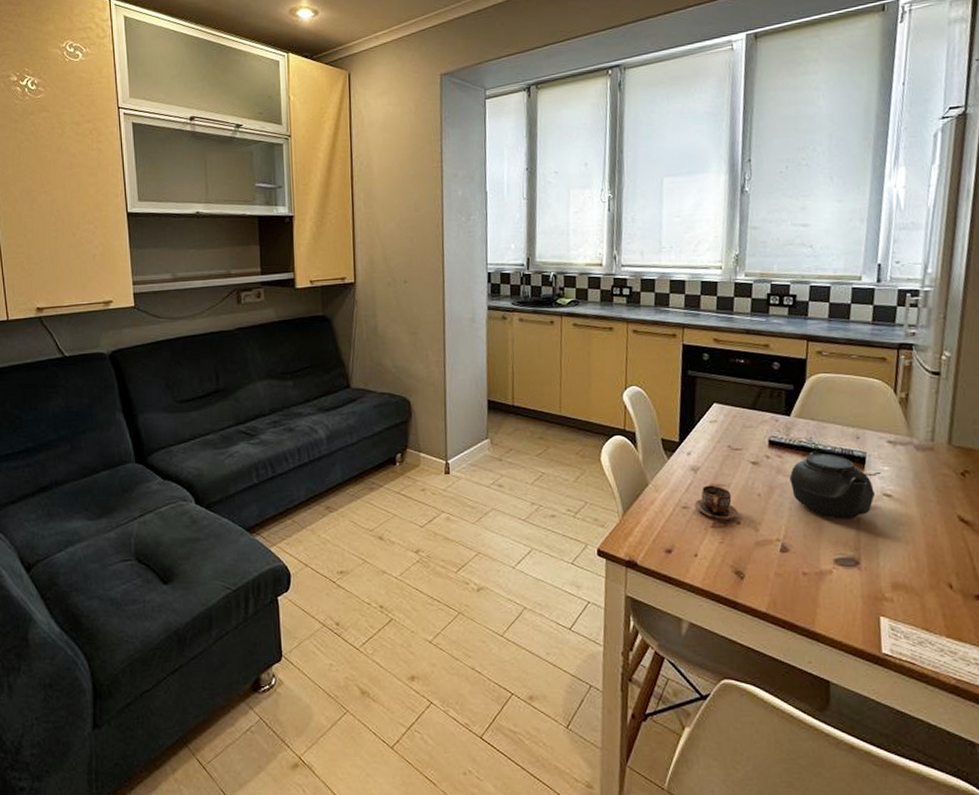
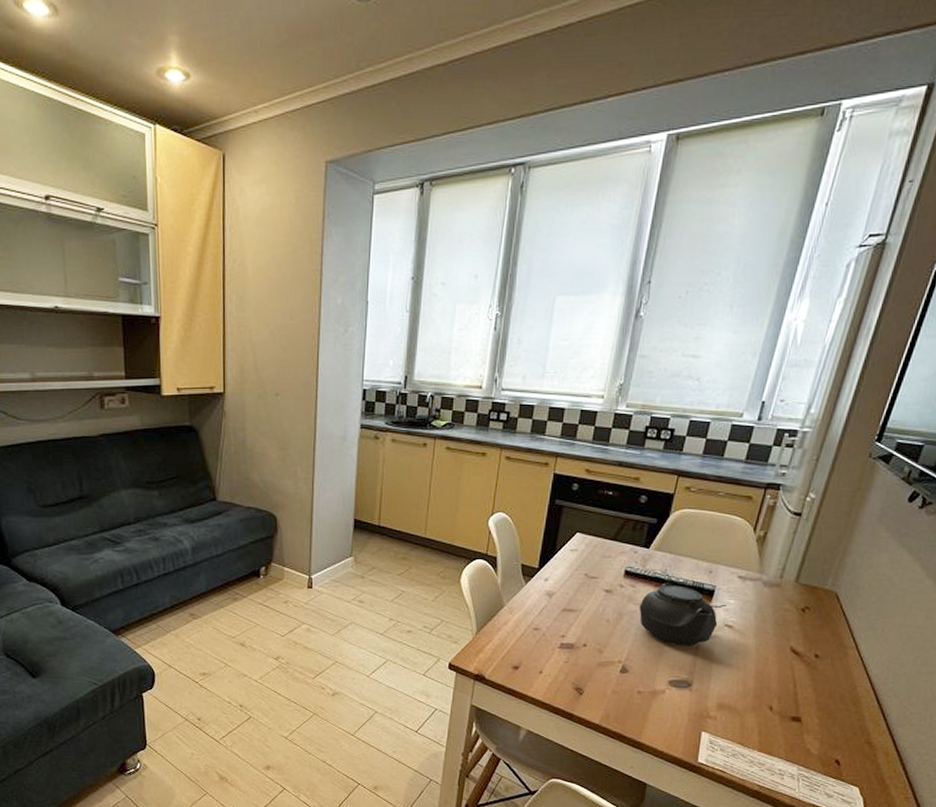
cup: present [694,485,739,521] -> none [545,610,586,643]

